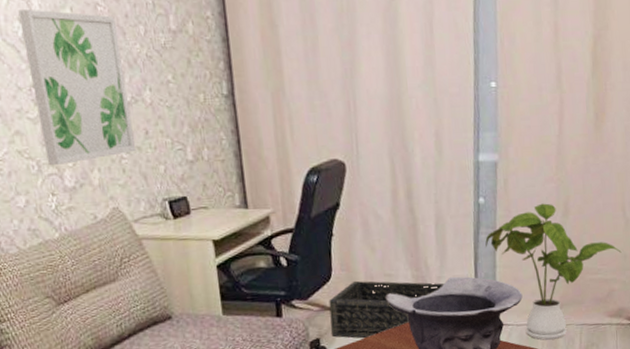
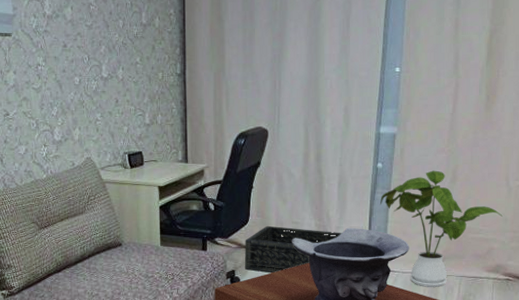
wall art: present [18,10,137,166] -> none [34,8,108,124]

